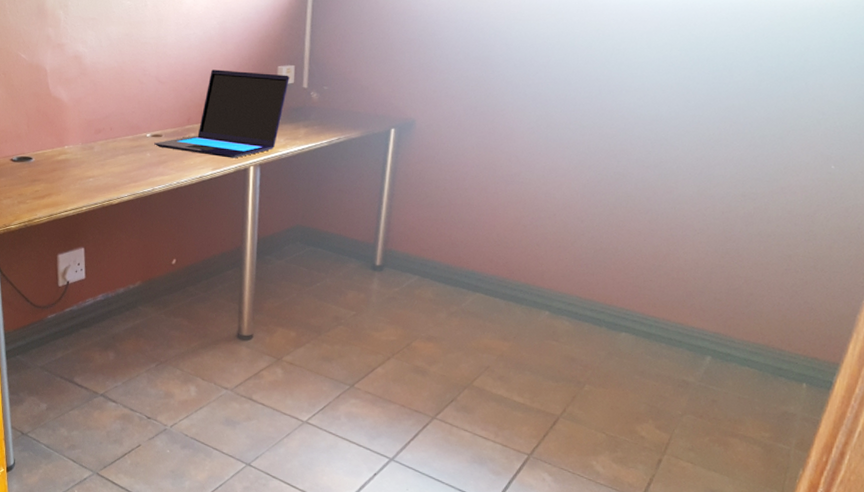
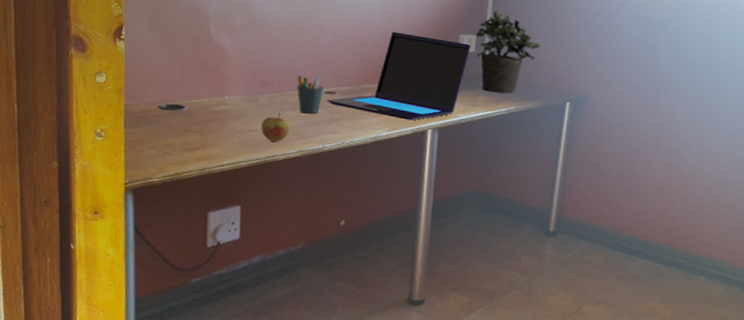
apple: none [97,158,123,186] -> present [261,112,290,142]
pen holder: none [126,119,150,157] -> present [297,75,323,114]
potted plant: none [295,36,362,124] -> present [476,10,541,94]

